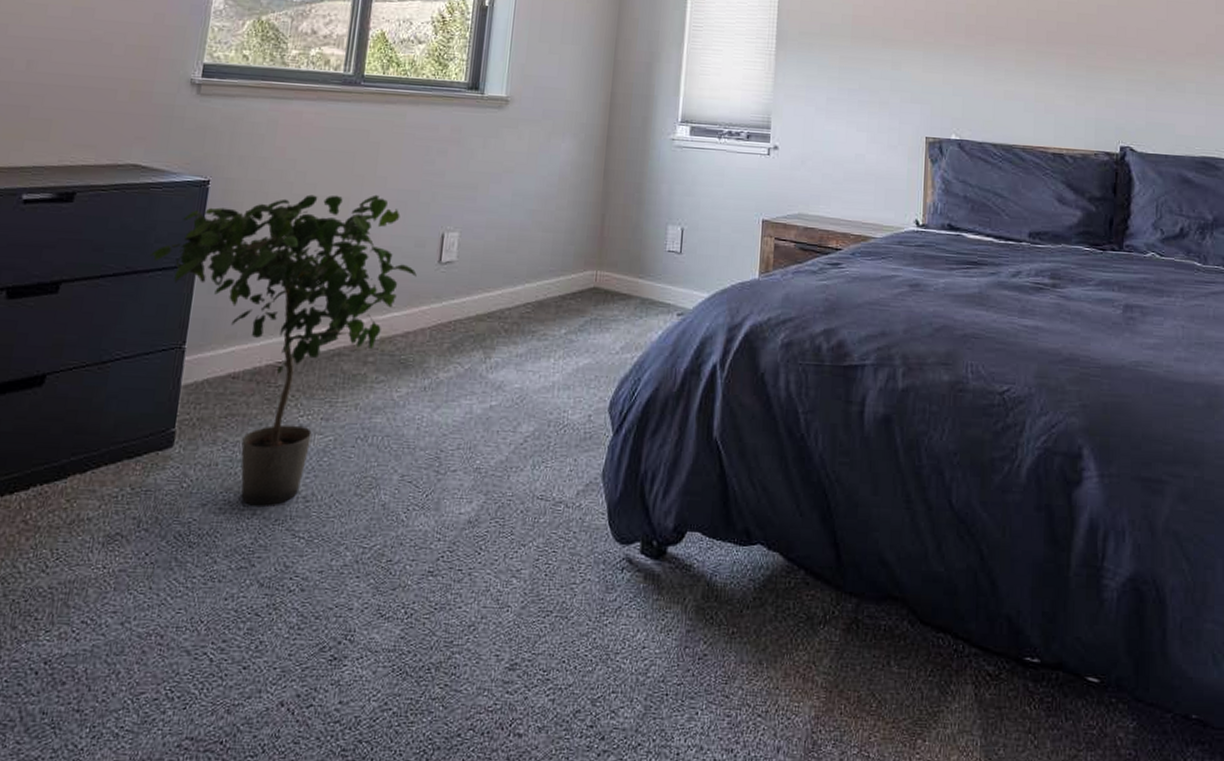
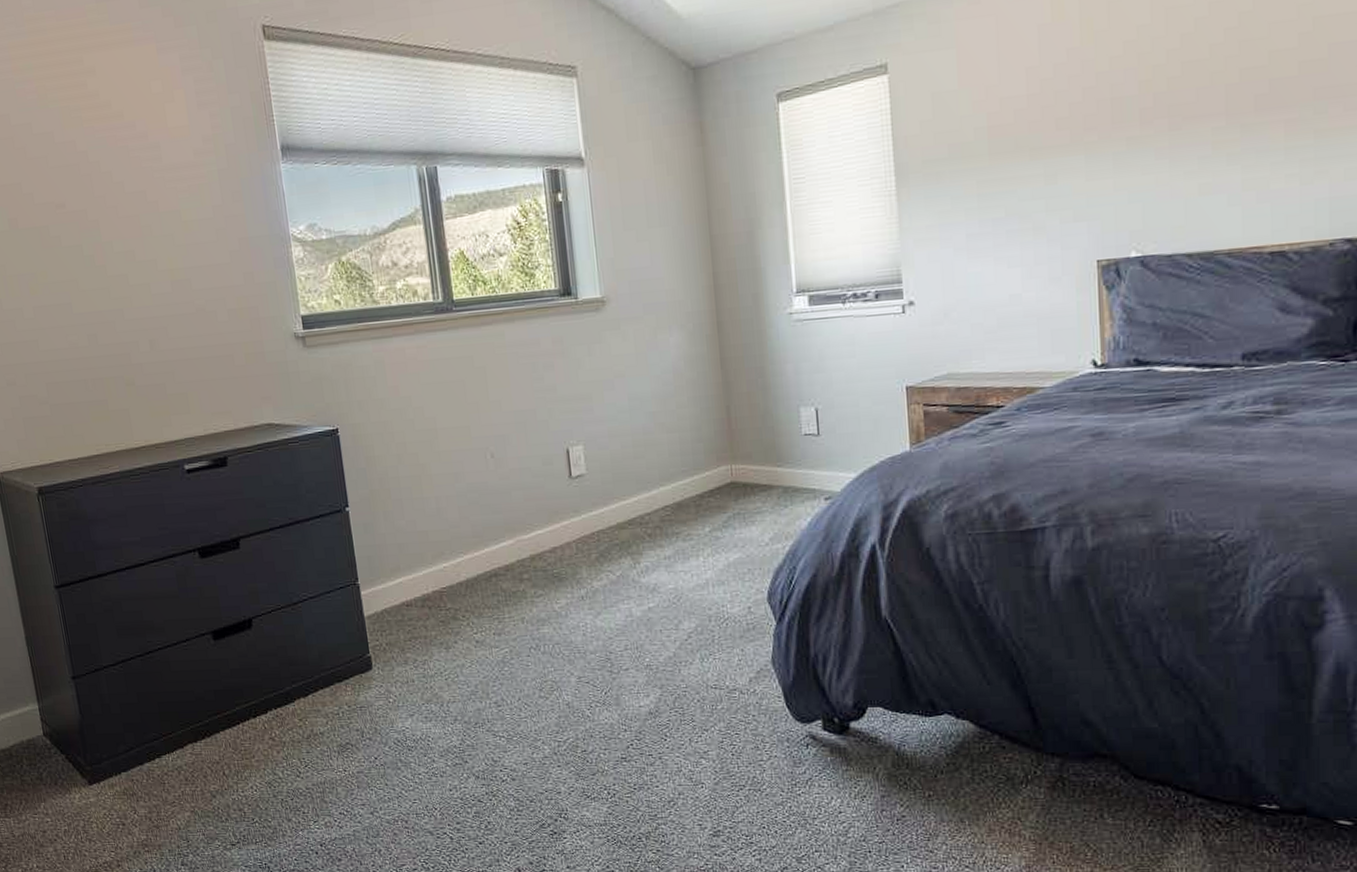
potted plant: present [149,194,417,506] -> none [305,419,551,713]

